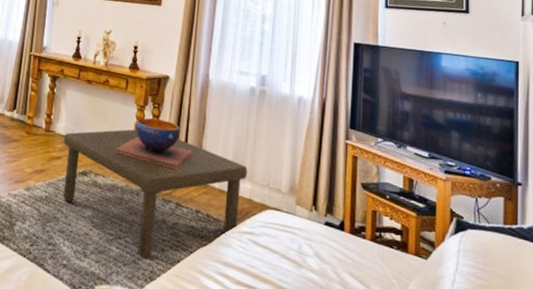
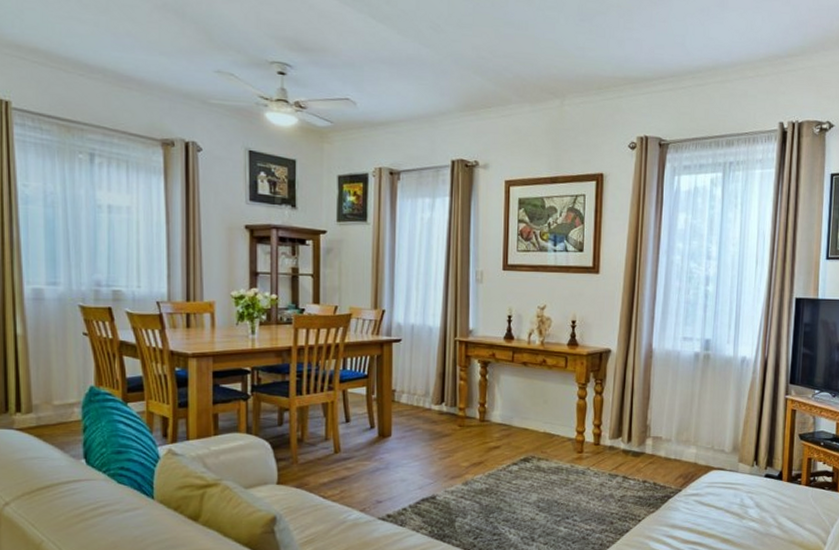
coffee table: present [63,129,248,259] -> none [500,408,693,533]
decorative bowl: present [115,118,192,169] -> none [558,395,638,443]

